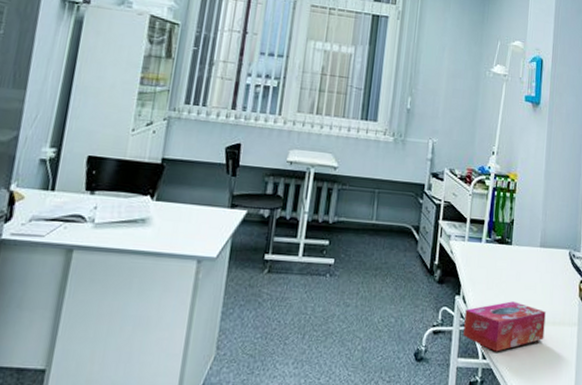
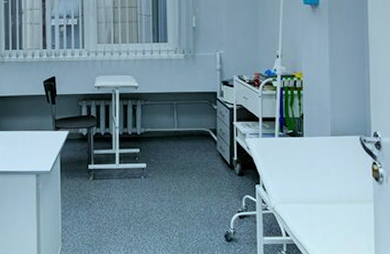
tissue box: present [463,301,546,352] -> none [266,186,342,230]

